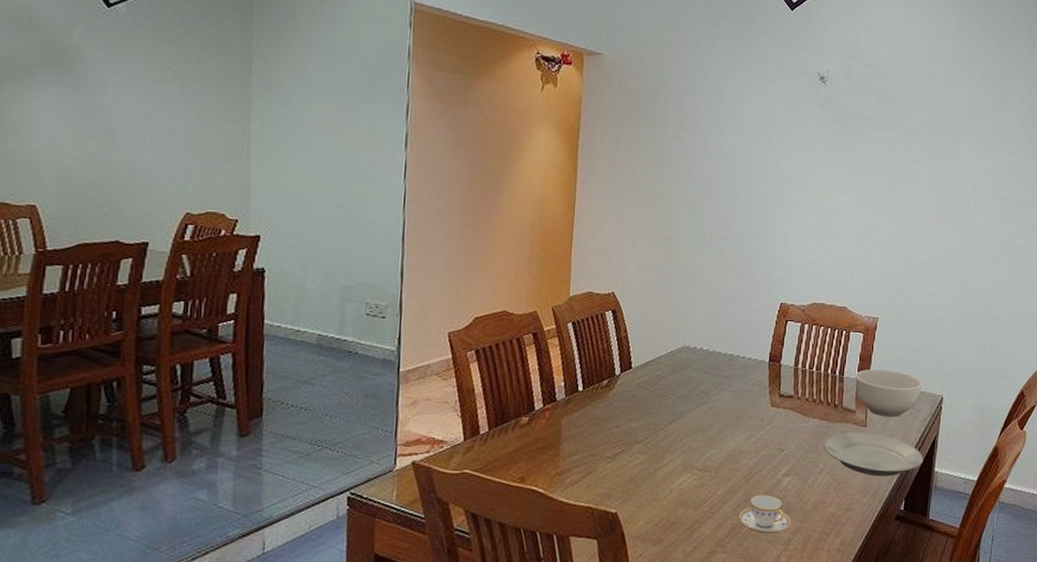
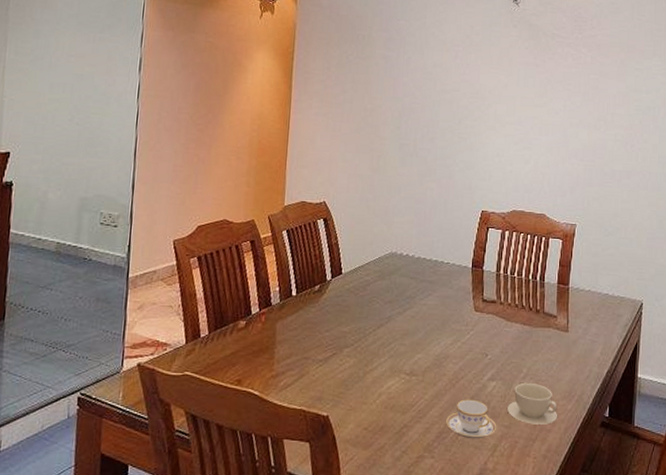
teacup: none [801,477,853,519] -> present [506,382,558,425]
plate: present [824,432,924,477] -> none [527,337,626,382]
bowl: present [854,369,923,418] -> none [555,275,622,323]

